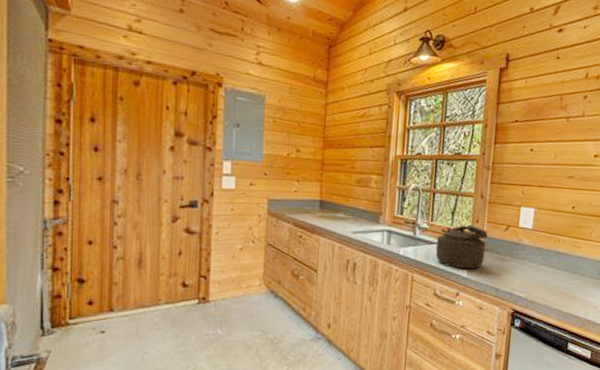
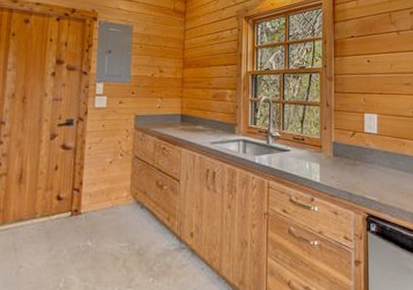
kettle: present [435,225,488,270] -> none [288,133,336,175]

